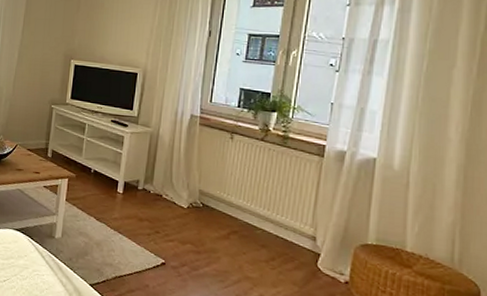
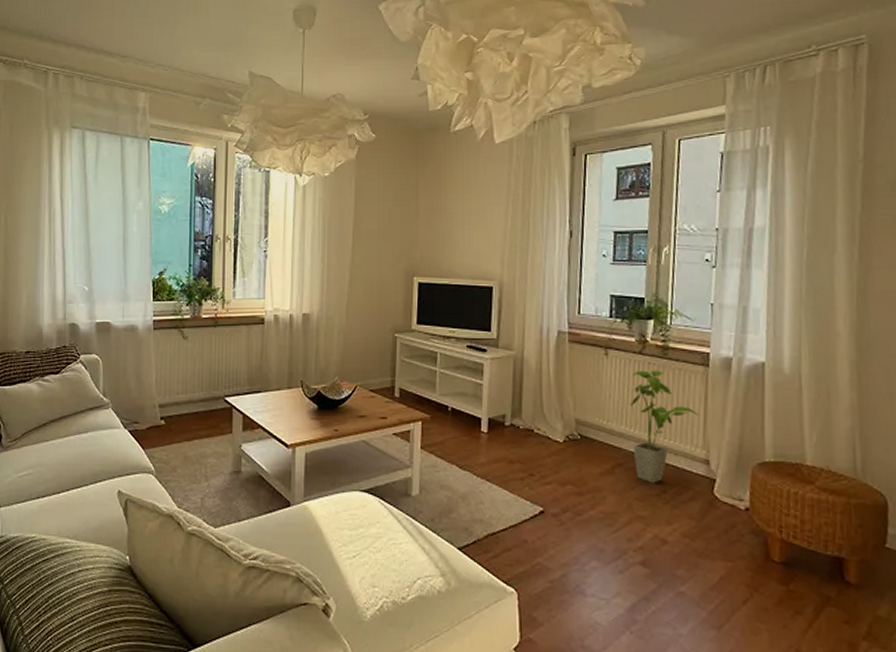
house plant: none [248,154,311,251] -> present [629,370,699,483]

